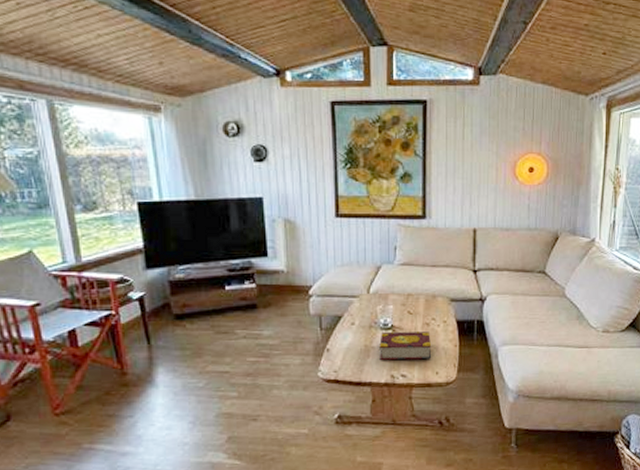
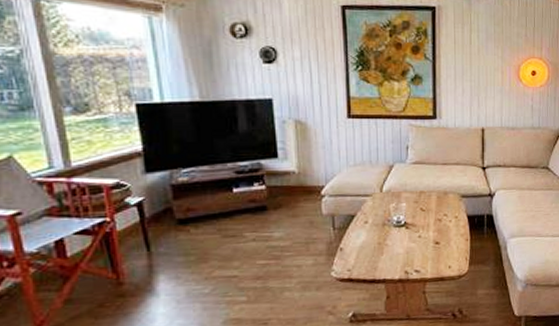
book: present [378,330,432,361] -> none [392,226,445,257]

